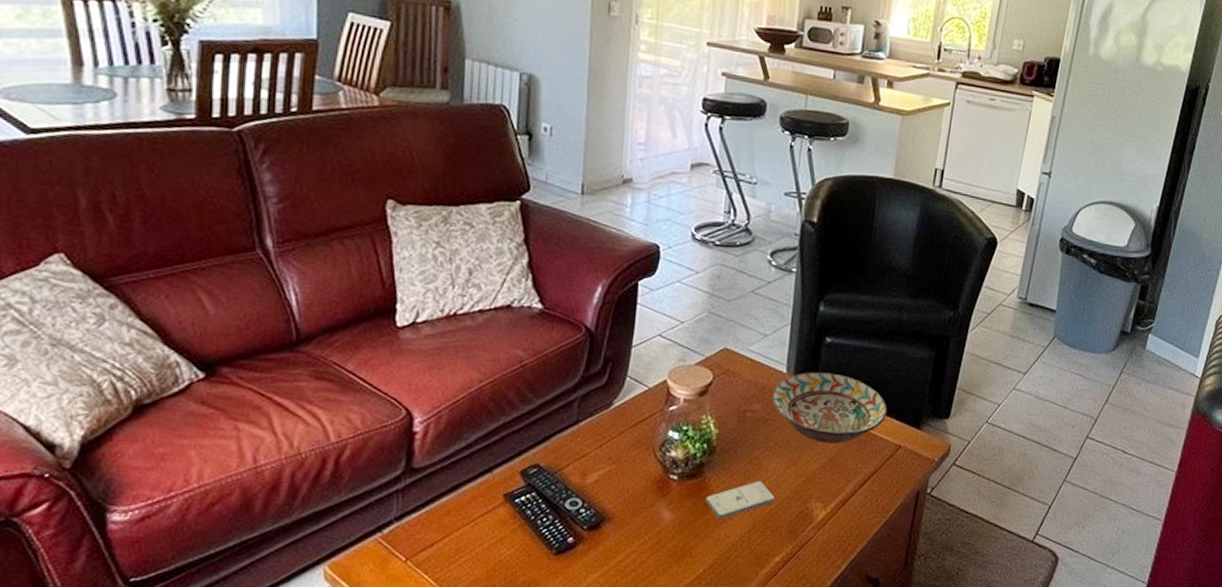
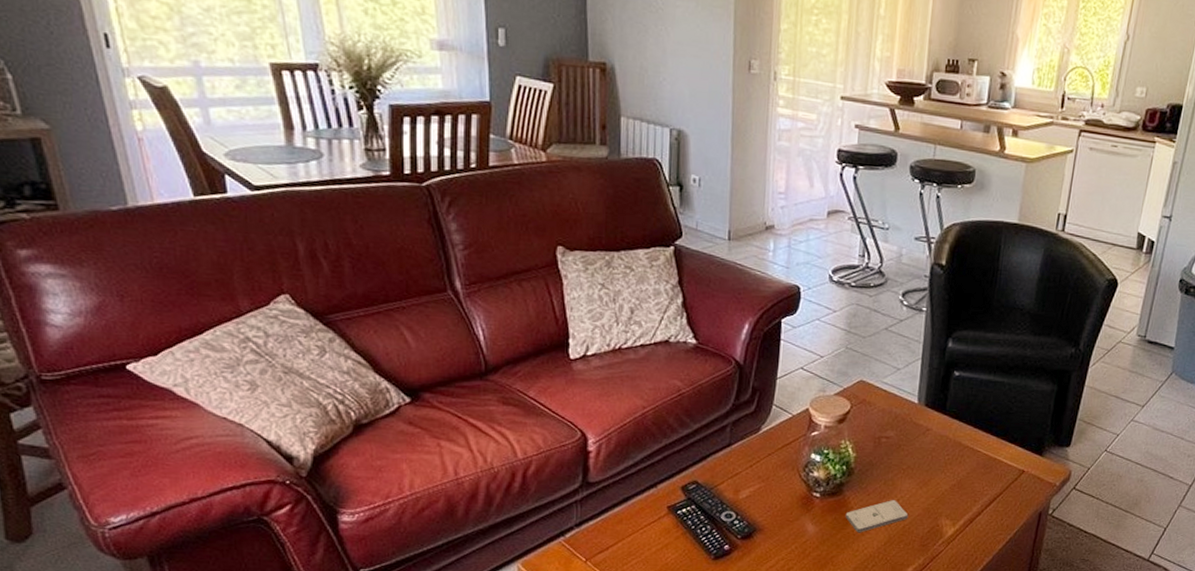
decorative bowl: present [771,372,887,444] -> none [904,403,1012,468]

